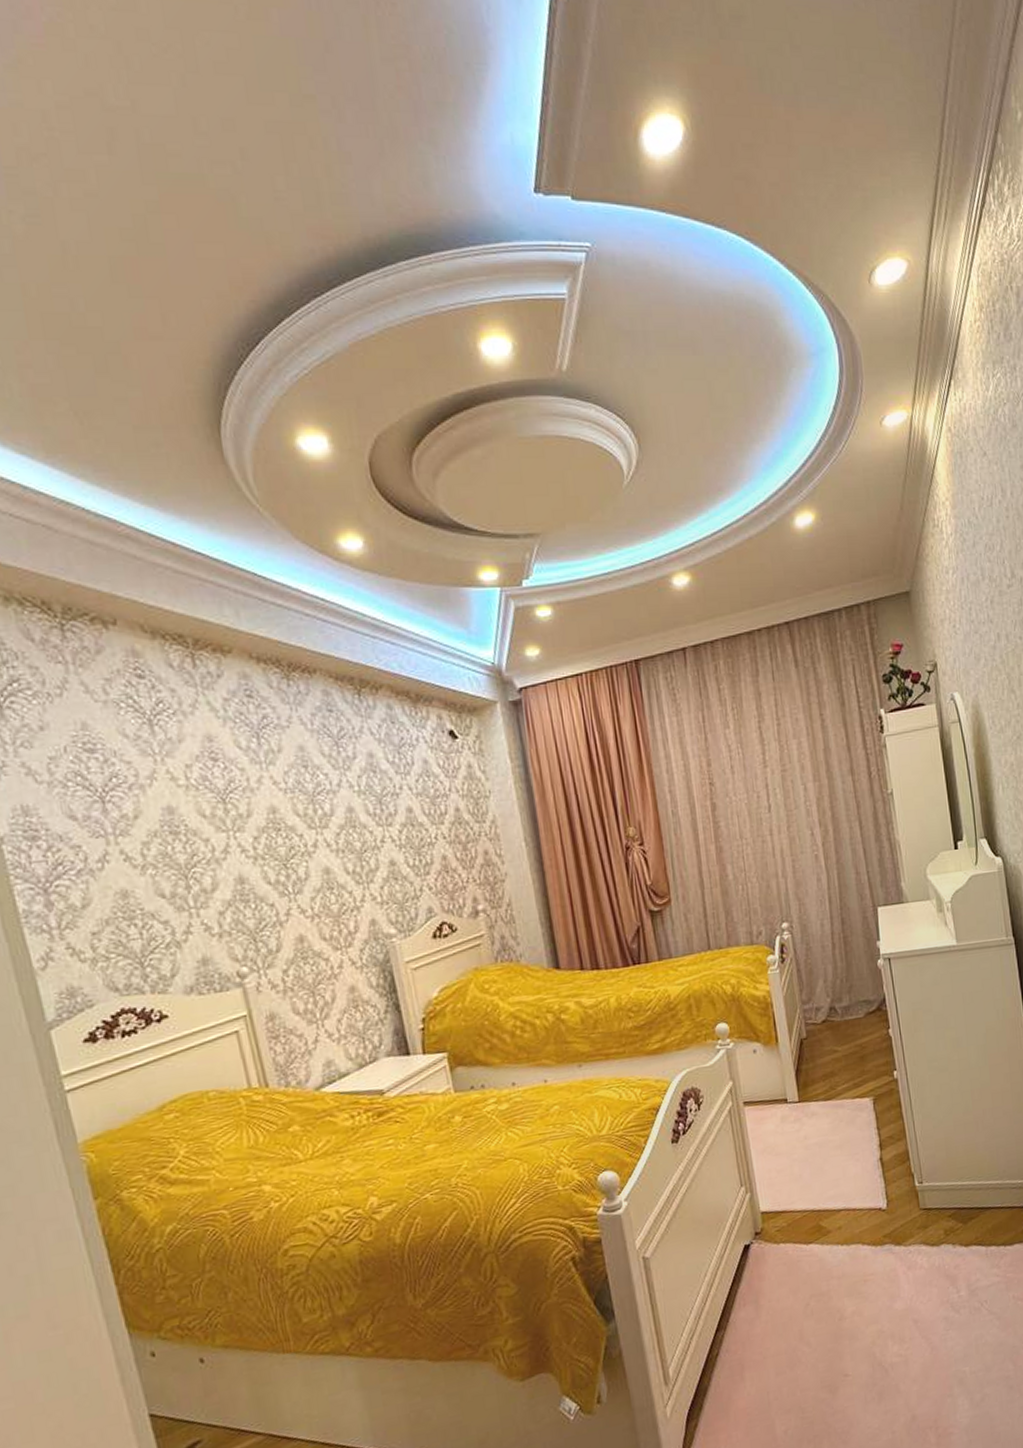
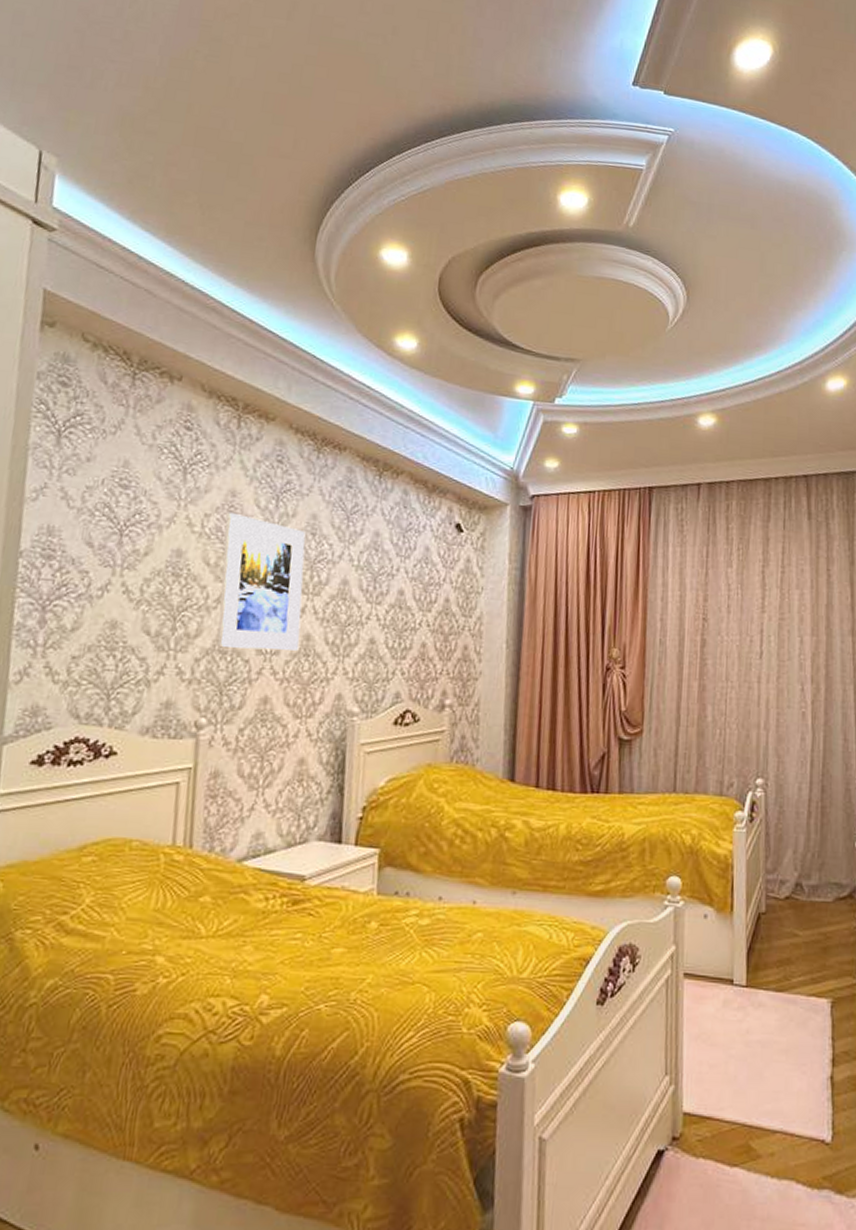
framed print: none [208,758,322,898] -> present [217,512,306,652]

